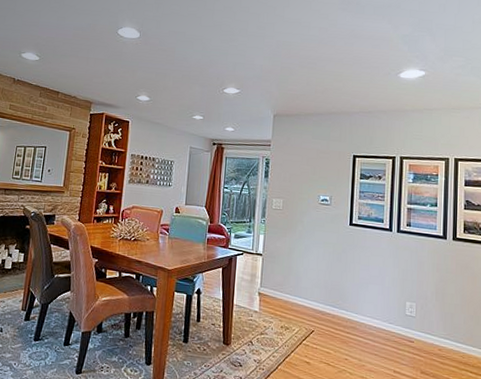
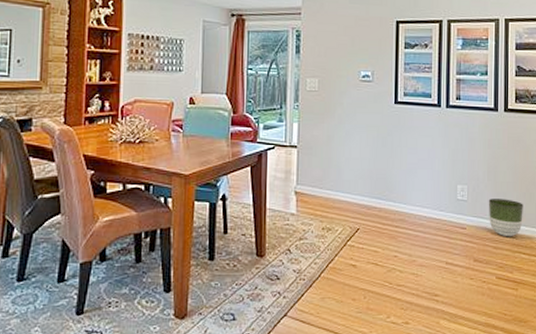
planter: none [436,317,471,355] -> present [488,199,523,237]

